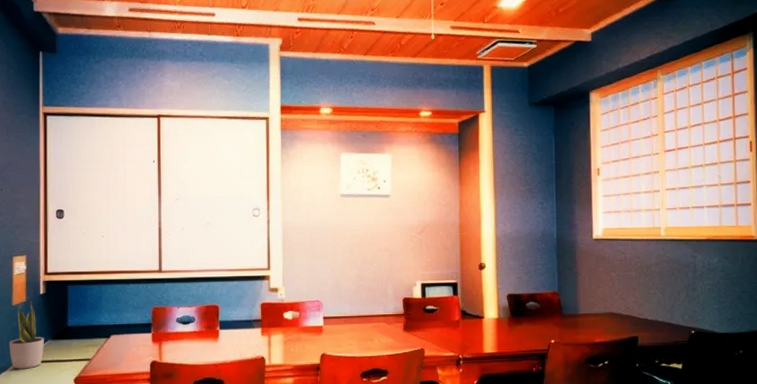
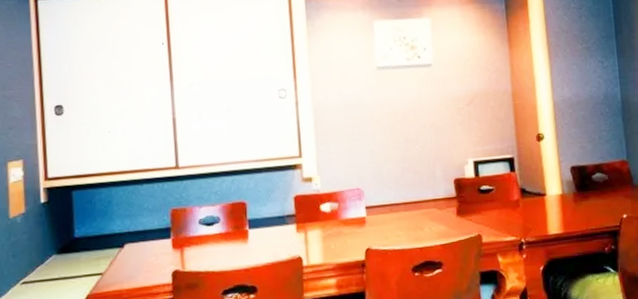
potted plant: present [9,301,44,369] -> none [8,211,49,291]

